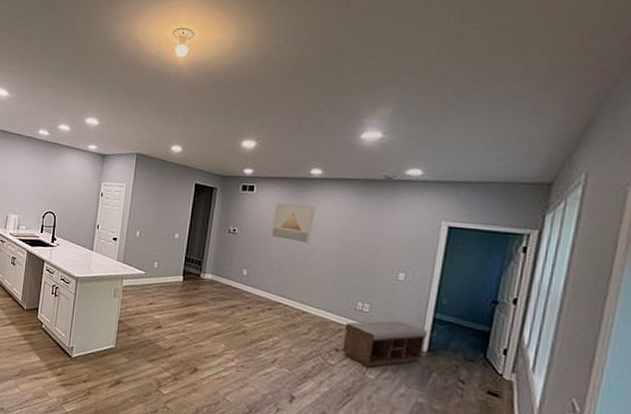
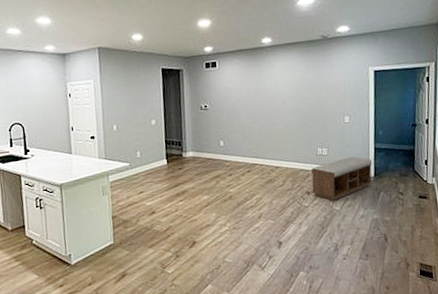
wall art: present [270,202,316,245] -> none [237,71,272,108]

